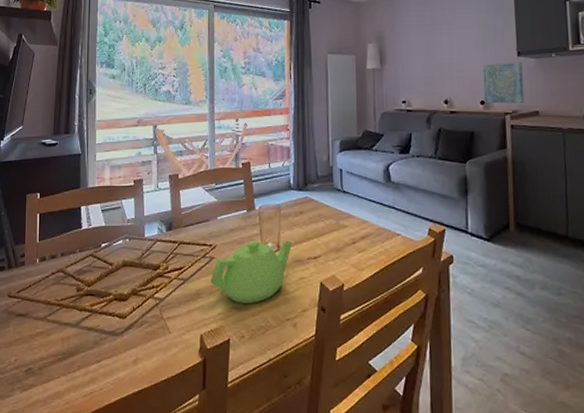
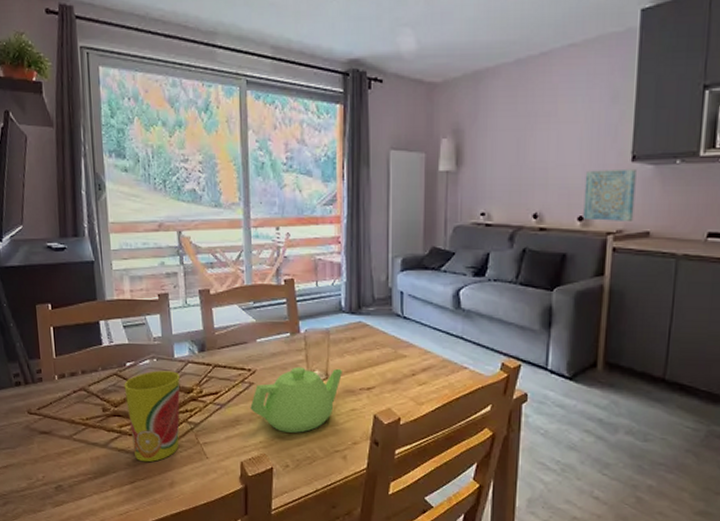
cup: none [98,250,149,340] -> present [124,370,180,463]

